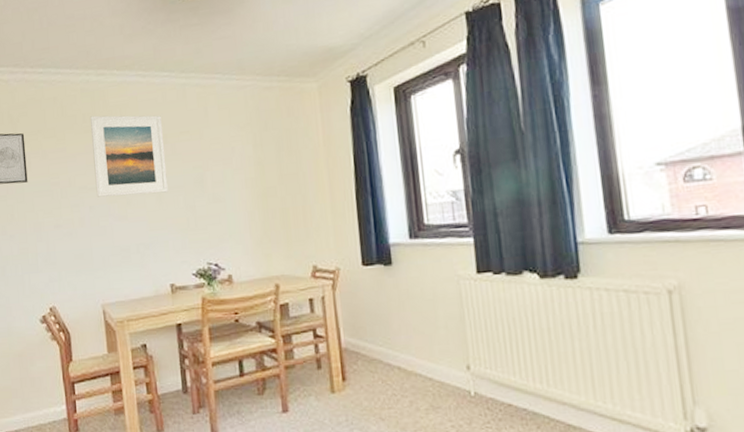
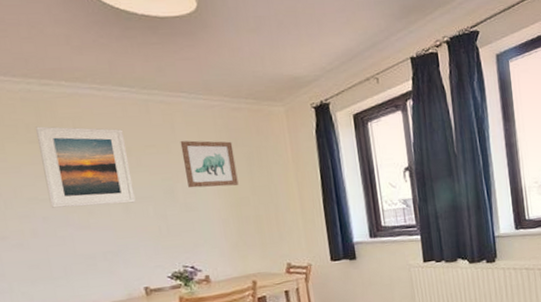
wall art: none [212,124,266,177] -> present [180,140,239,188]

